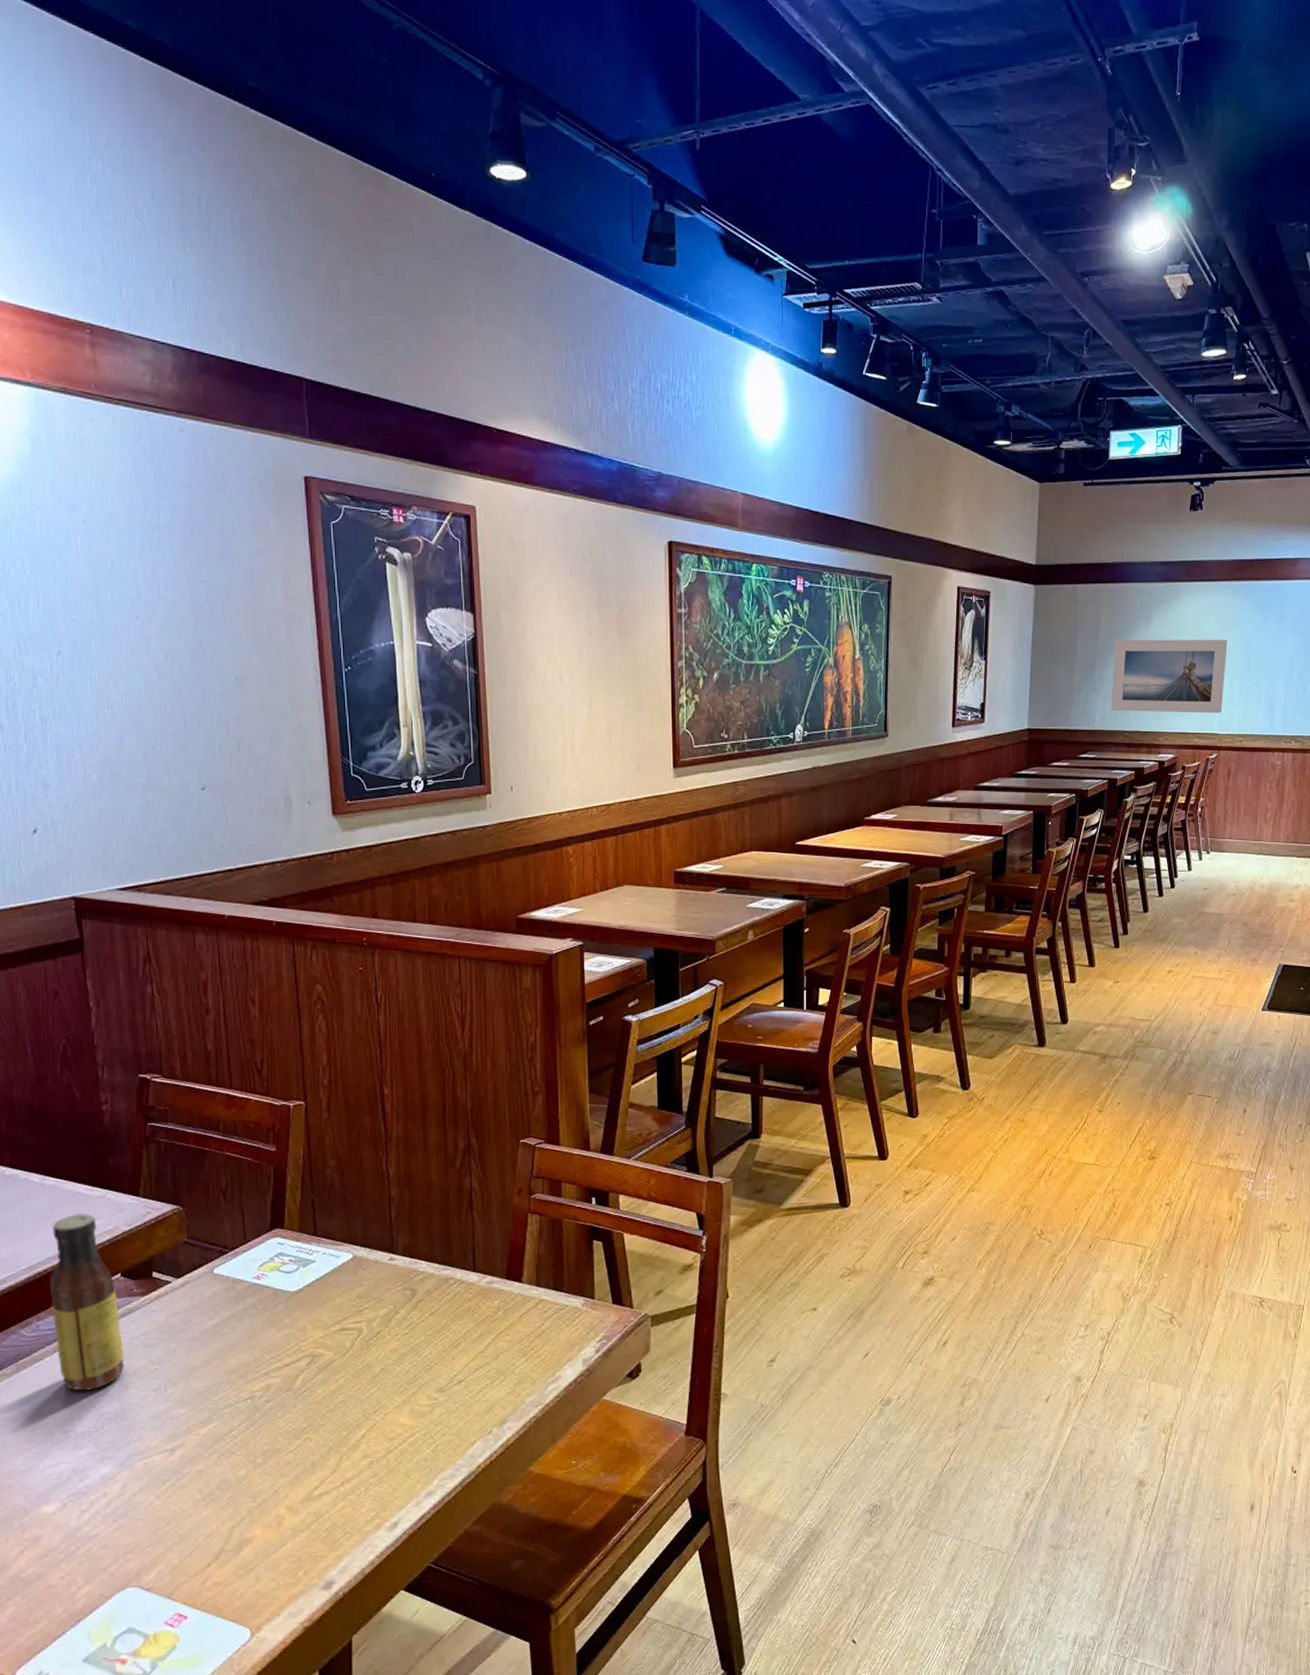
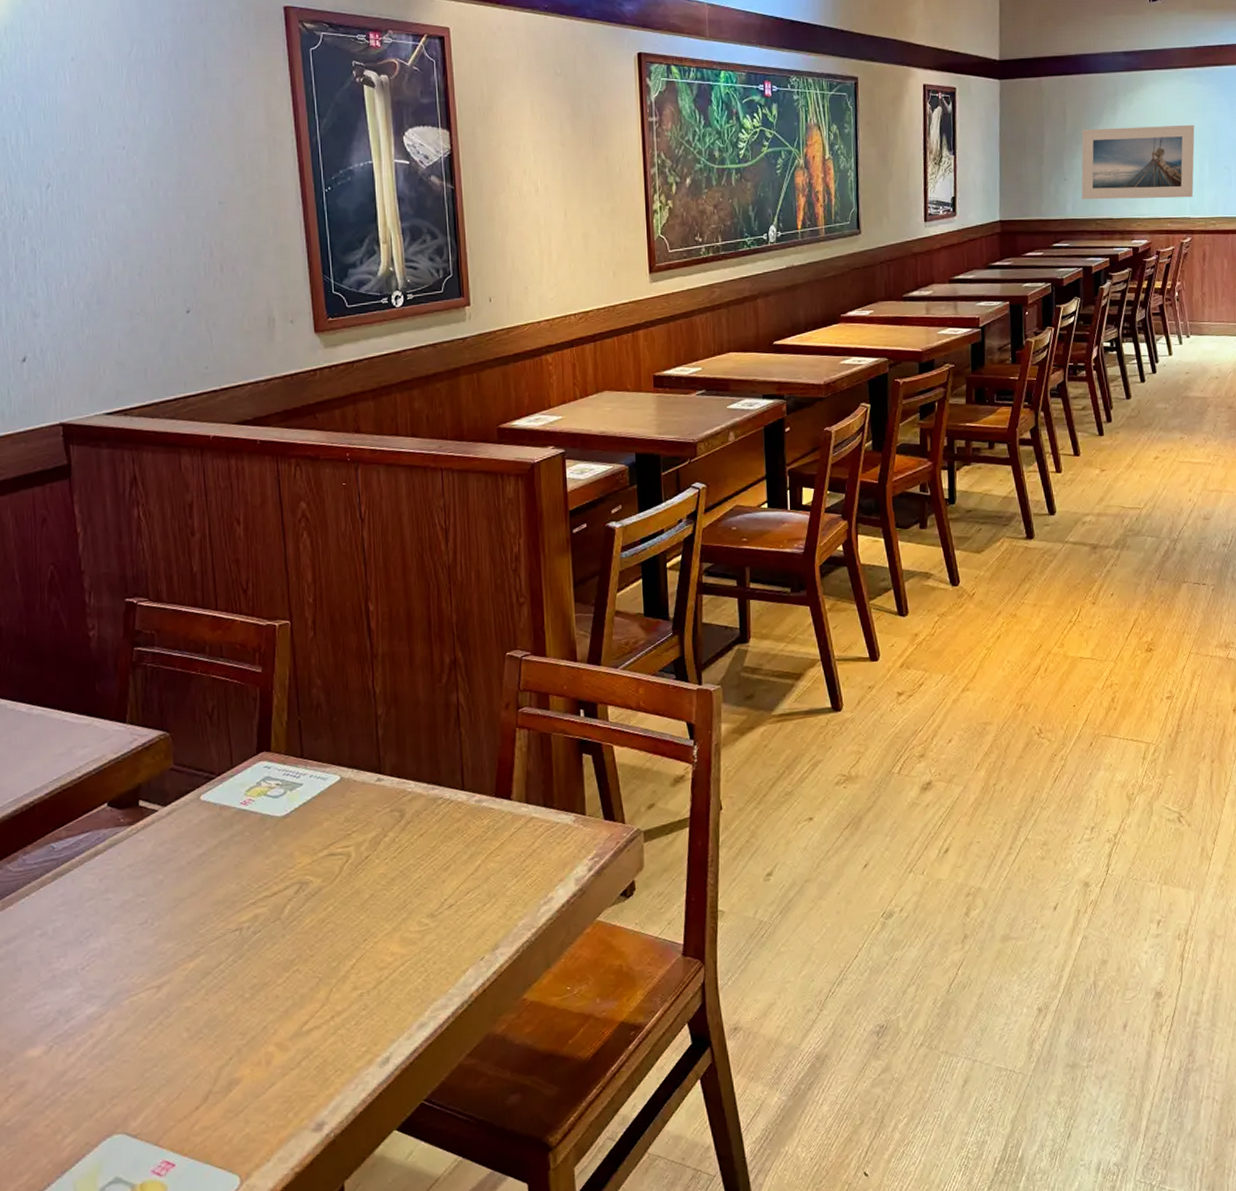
sauce bottle: present [49,1212,125,1391] -> none [35,741,111,927]

